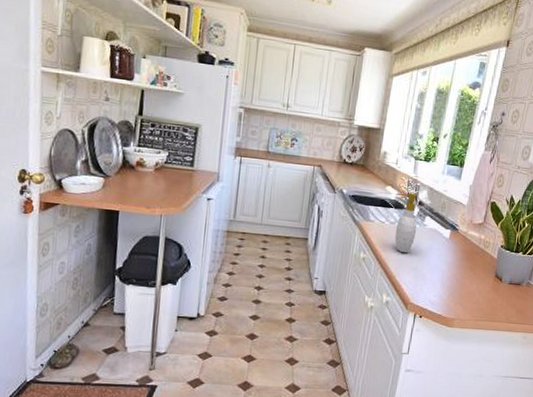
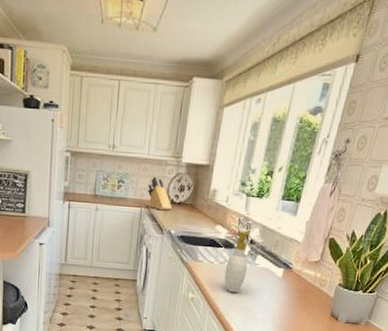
knife block: none [320,136,345,171] -> present [147,176,173,211]

